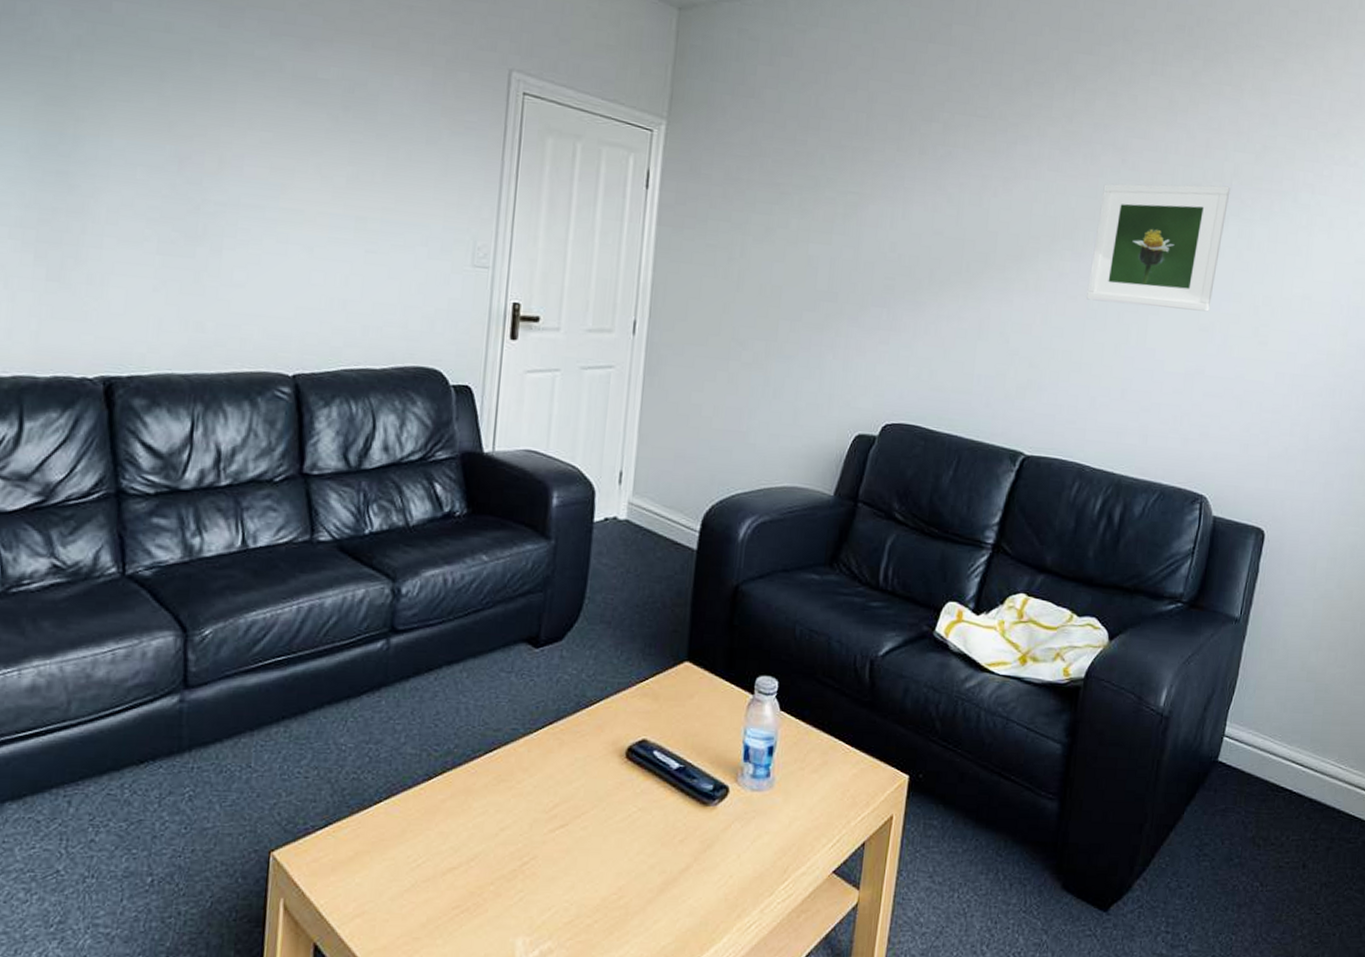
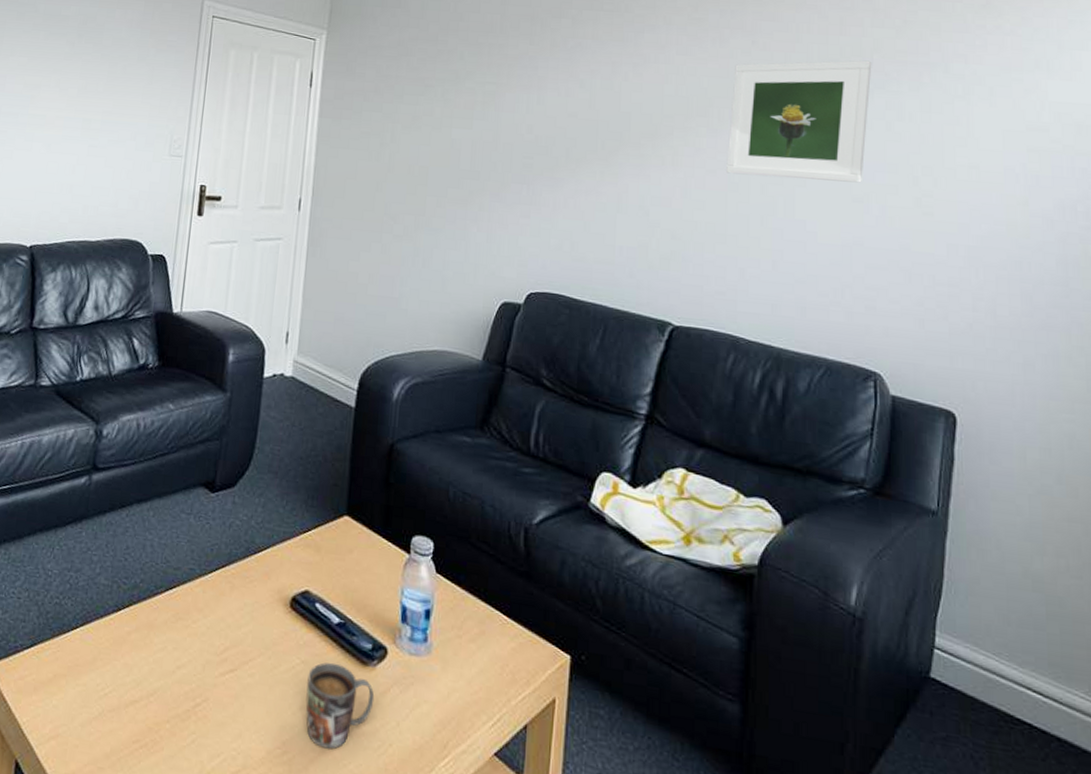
mug: none [643,806,715,888] -> present [305,662,375,750]

